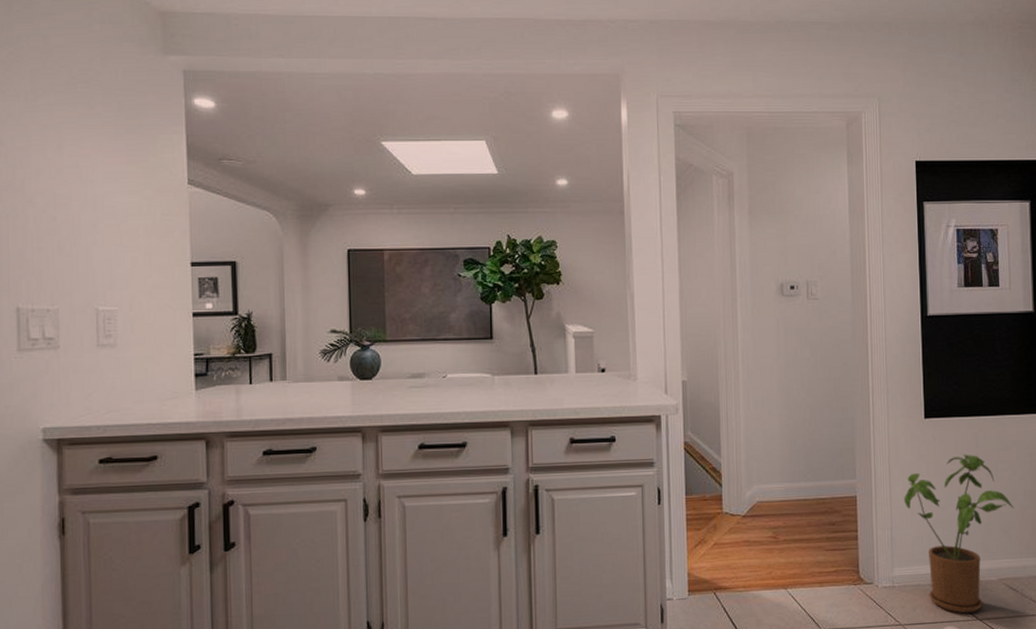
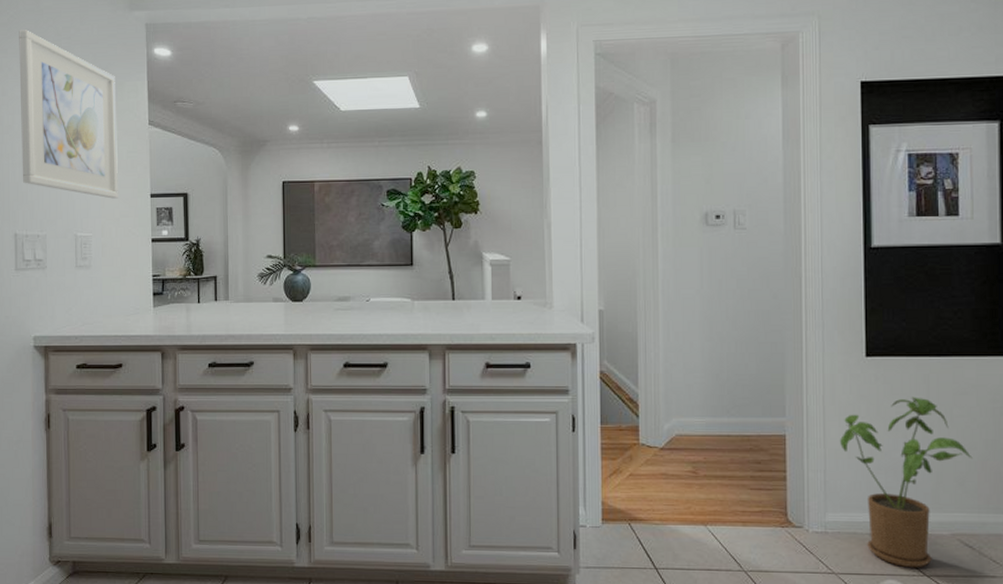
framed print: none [21,69,151,267] -> present [19,30,118,199]

